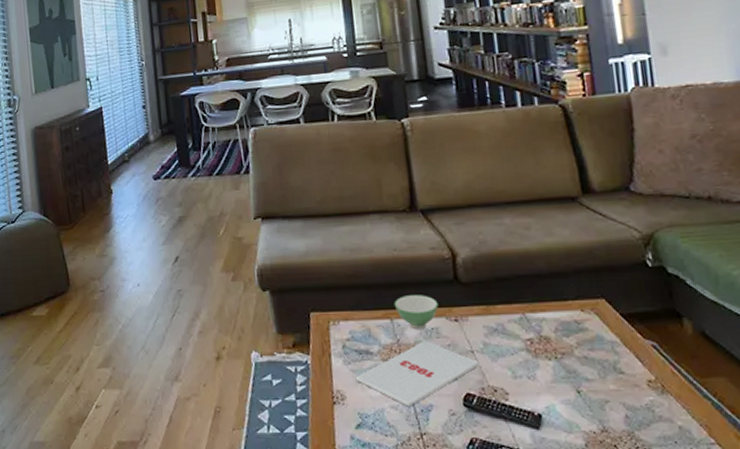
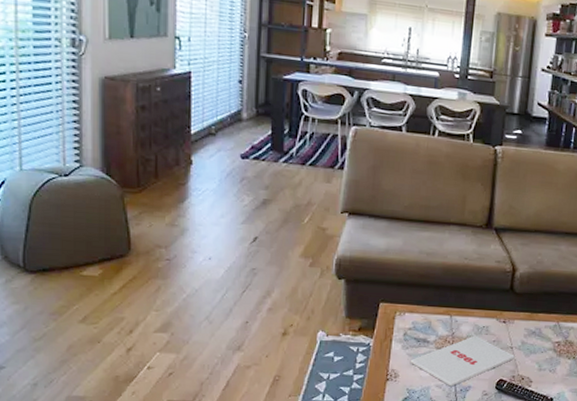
bowl: present [393,295,439,330] -> none [455,297,493,327]

